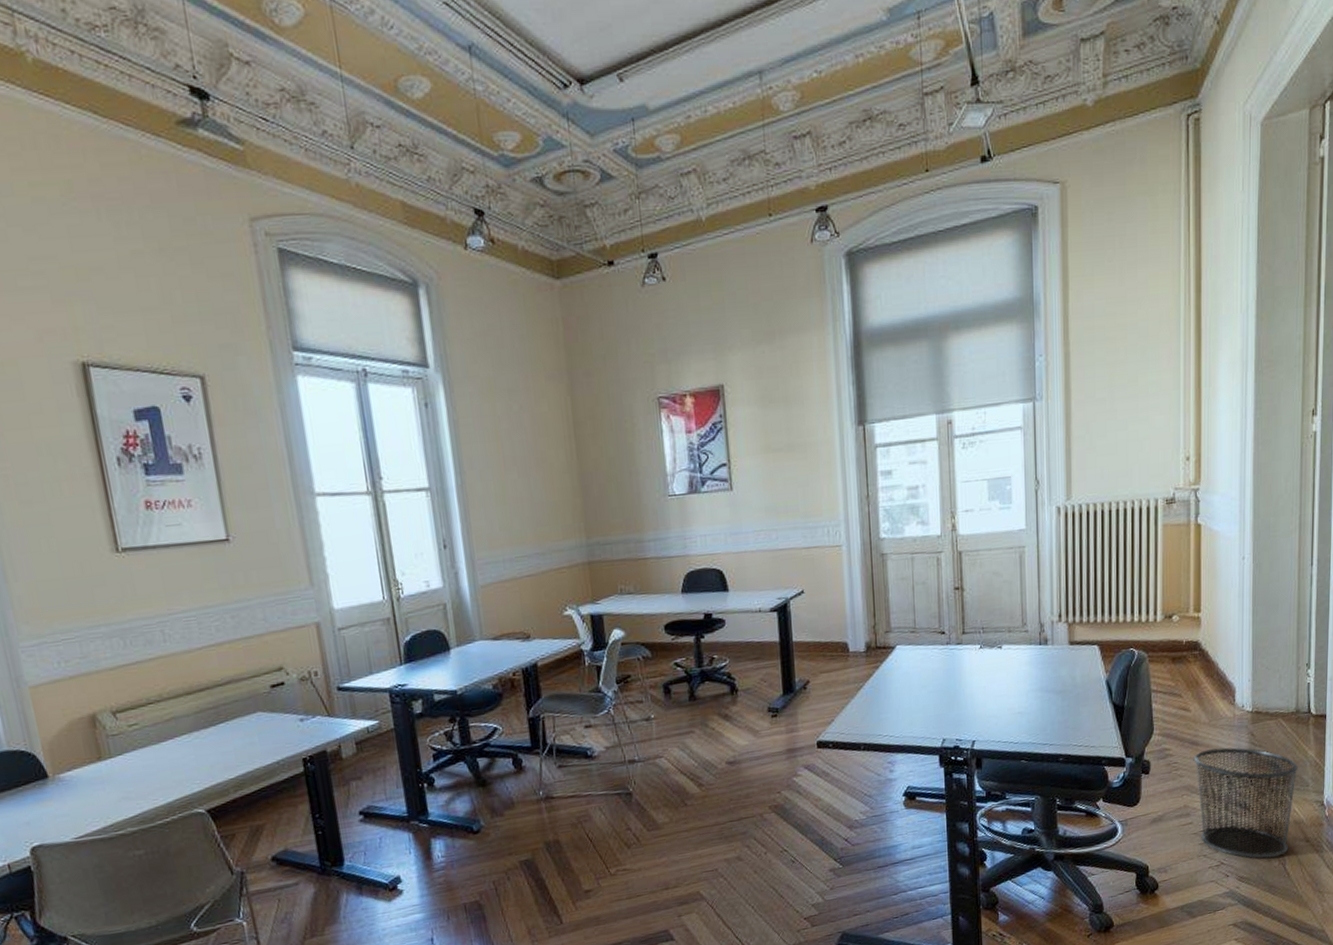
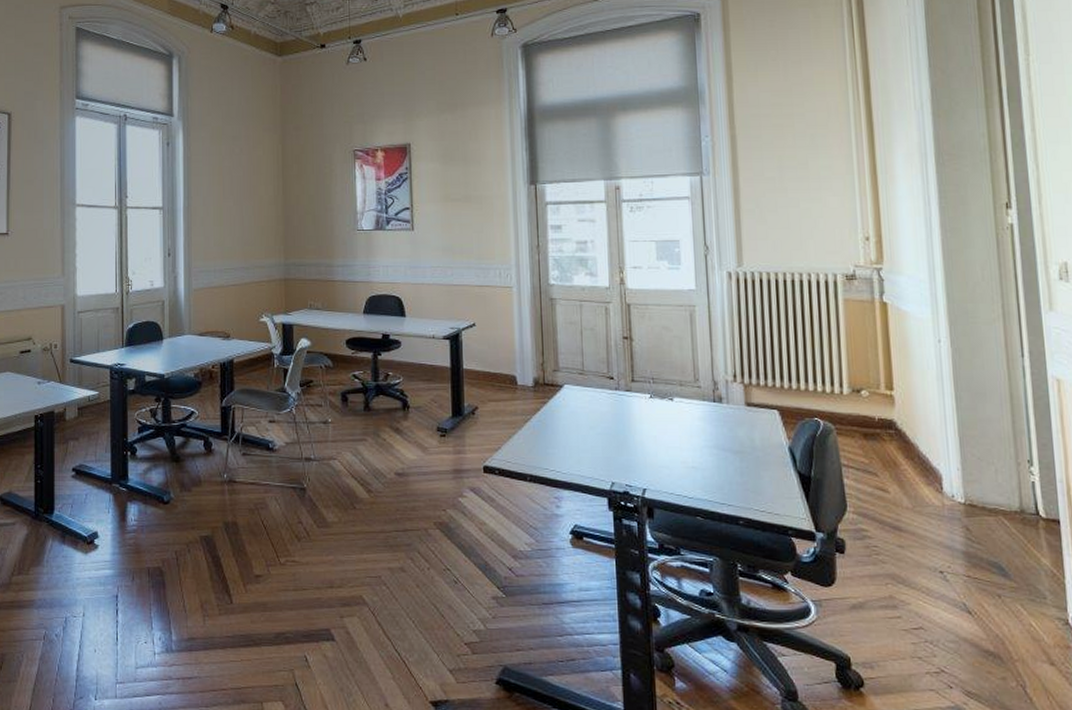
waste bin: present [1193,747,1298,859] -> none [897,538,1030,675]

